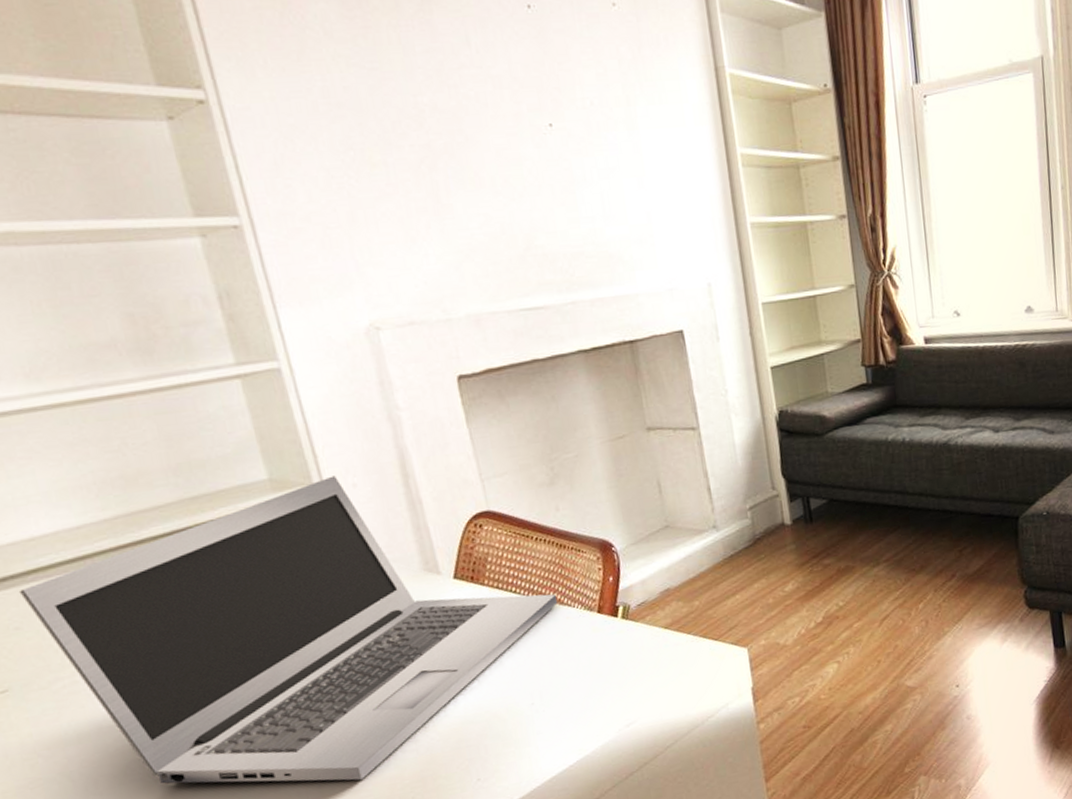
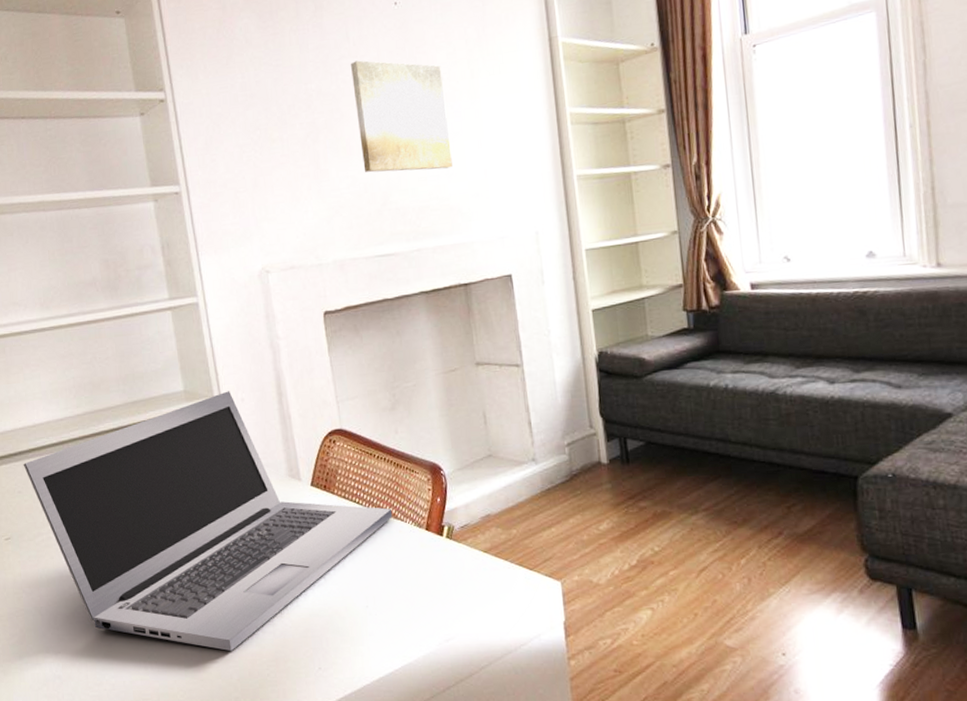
wall art: none [474,72,610,211] -> present [351,60,453,173]

